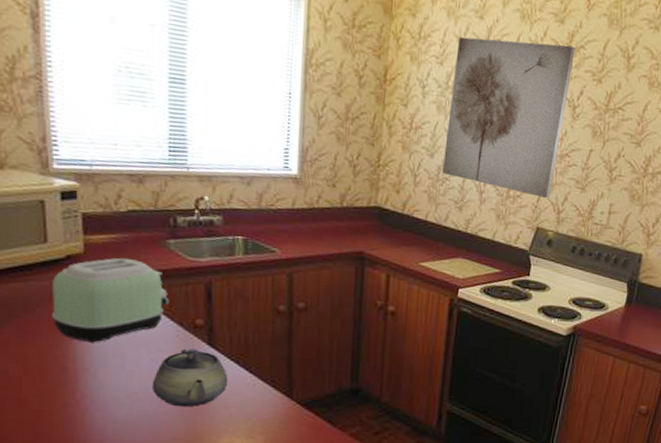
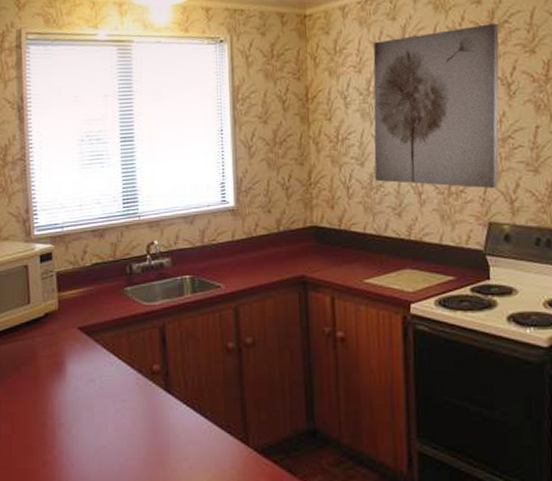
toaster: present [51,257,169,343] -> none [33,310,129,397]
teapot: present [151,348,228,407] -> none [117,396,186,460]

